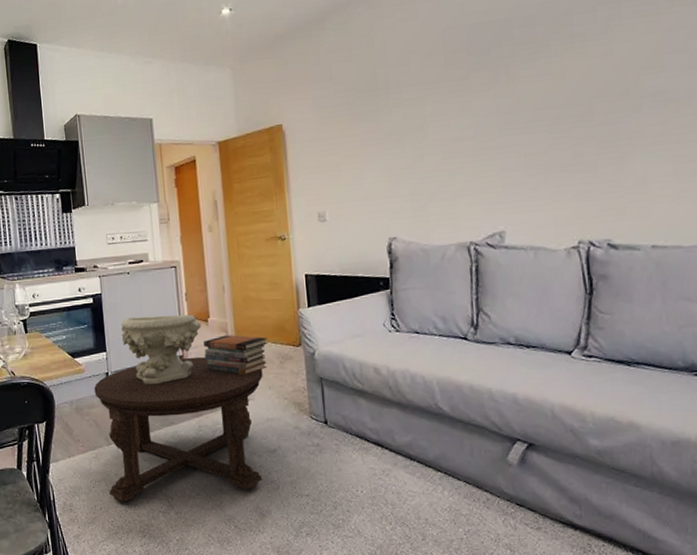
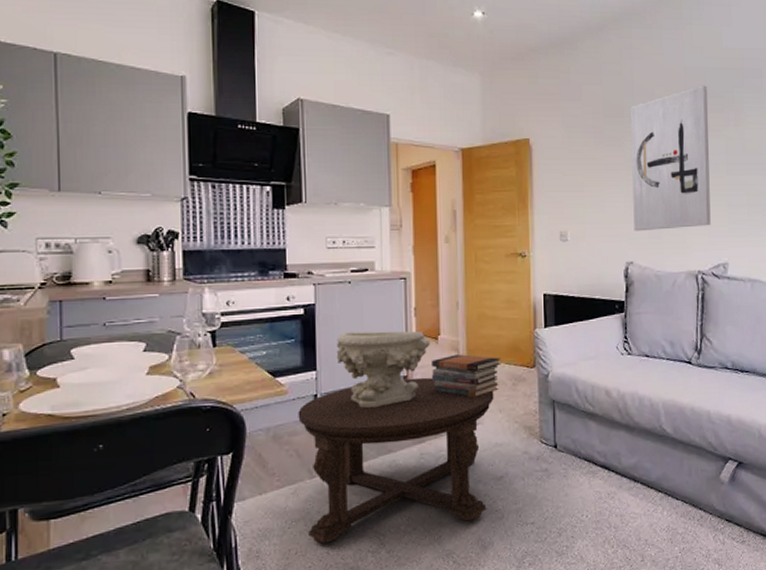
wall art: none [384,43,482,206] -> present [630,85,711,232]

